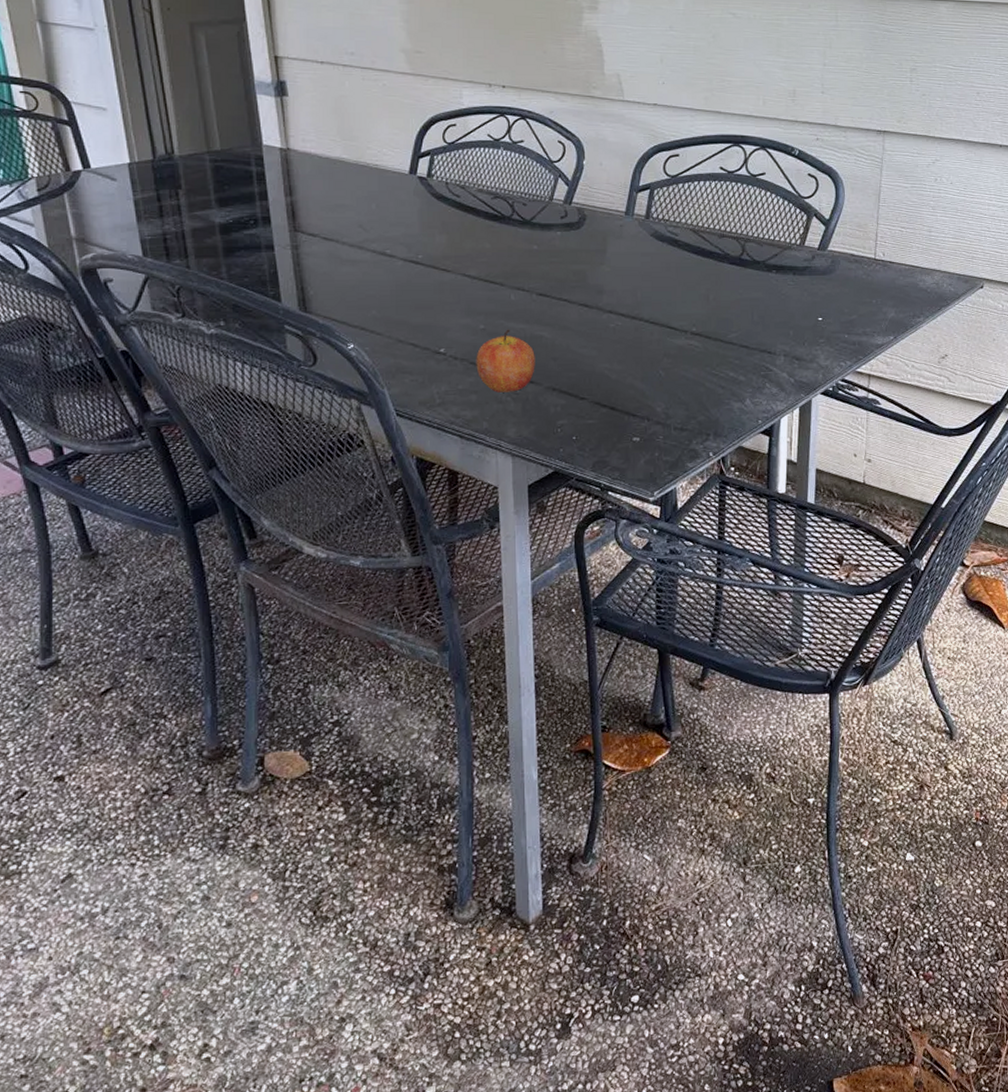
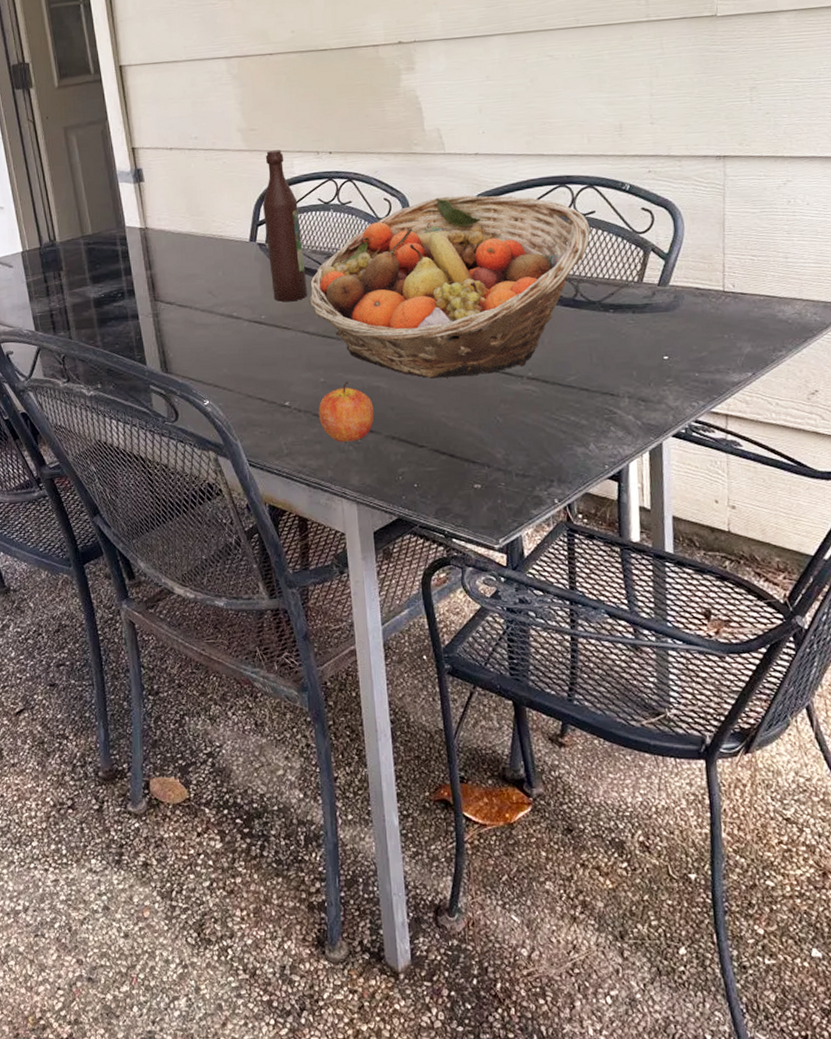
wine bottle: none [425,77,470,242] -> present [262,150,307,302]
fruit basket: none [472,145,759,330] -> present [309,195,590,379]

